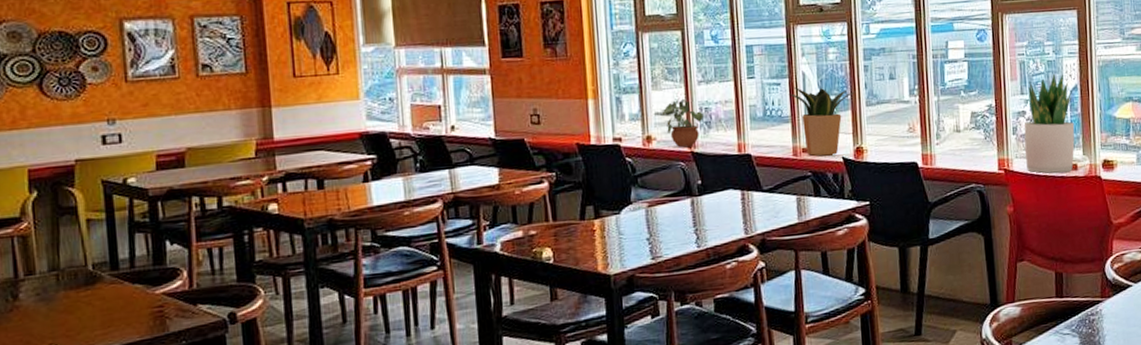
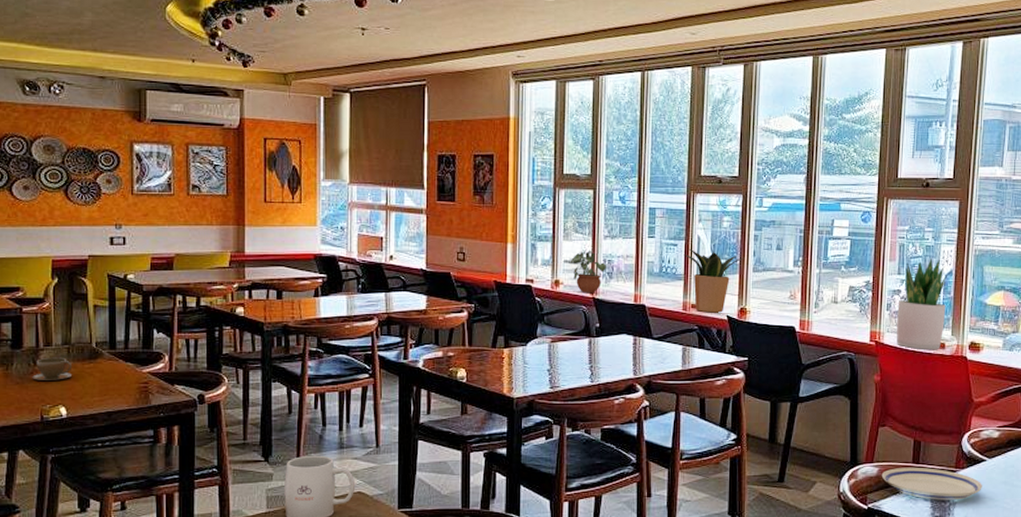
teacup: none [12,286,65,319] -> present [32,357,73,382]
plate: none [1024,300,1131,336] -> present [881,467,982,500]

